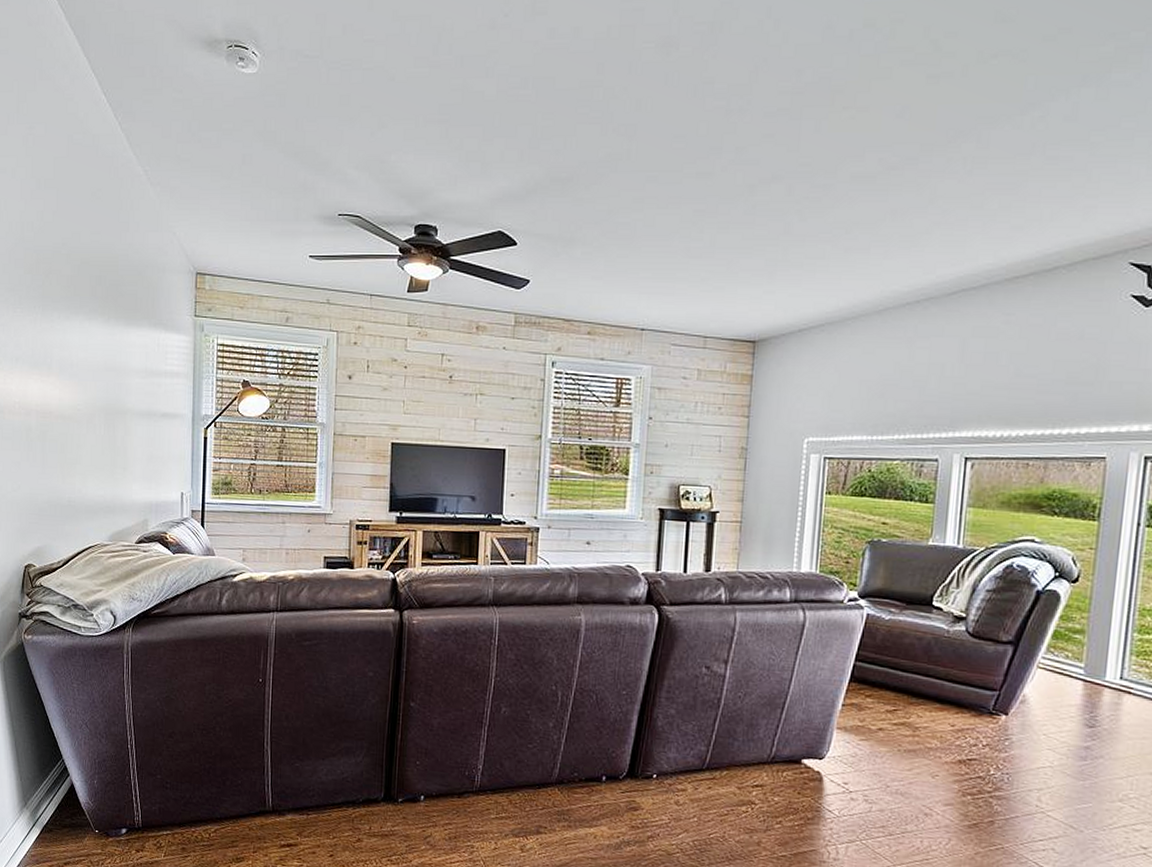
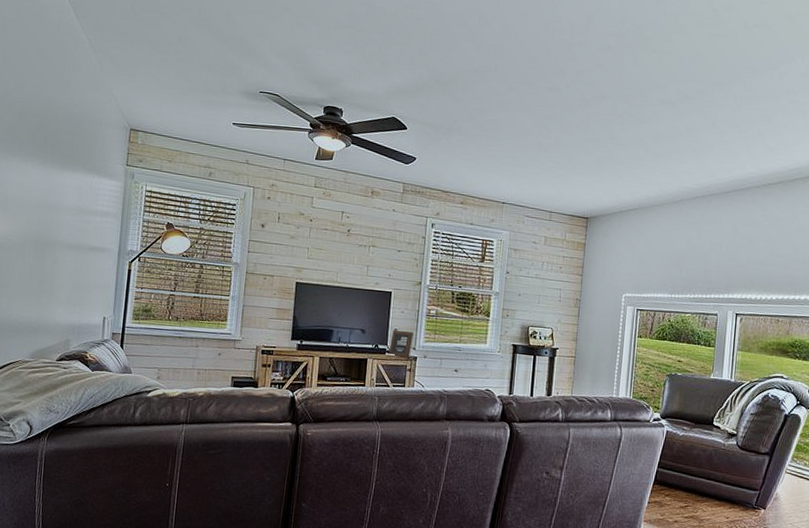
picture frame: none [504,495,534,530] -> present [388,329,413,359]

